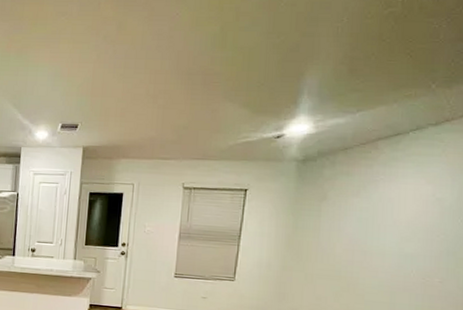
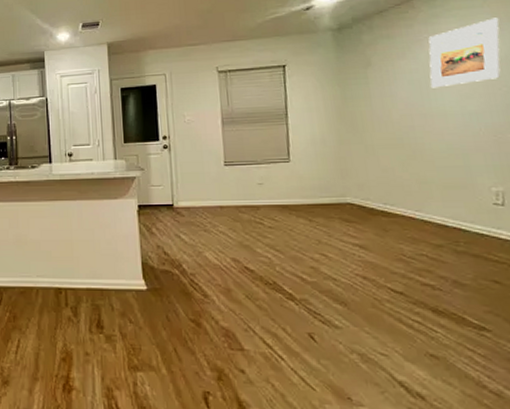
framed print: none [376,168,453,228] -> present [428,17,501,88]

